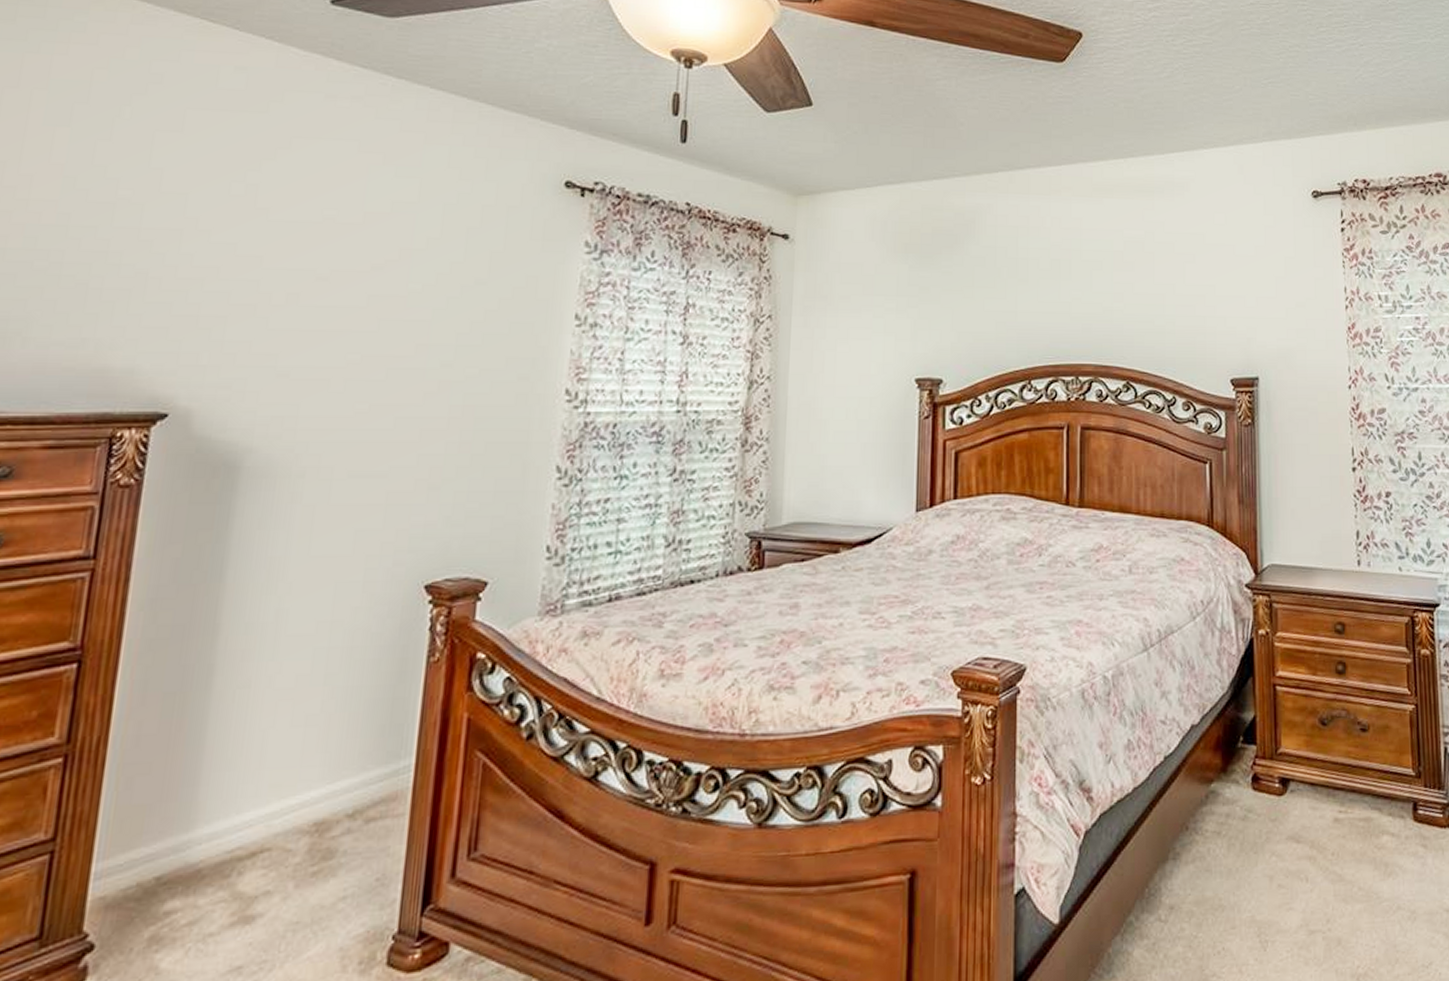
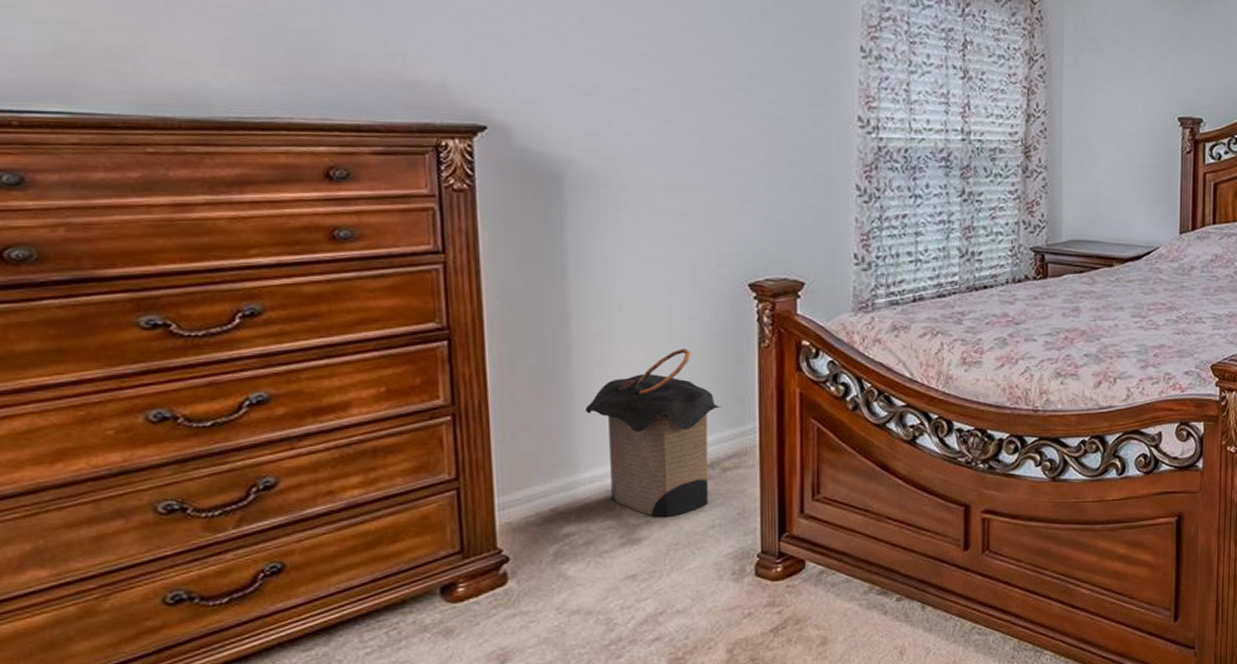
laundry hamper: none [216,666,376,887] -> present [584,348,722,518]

